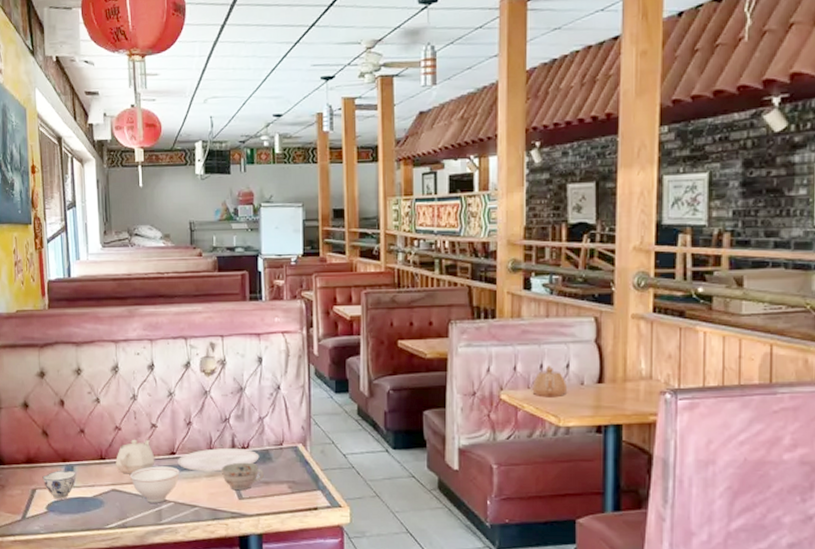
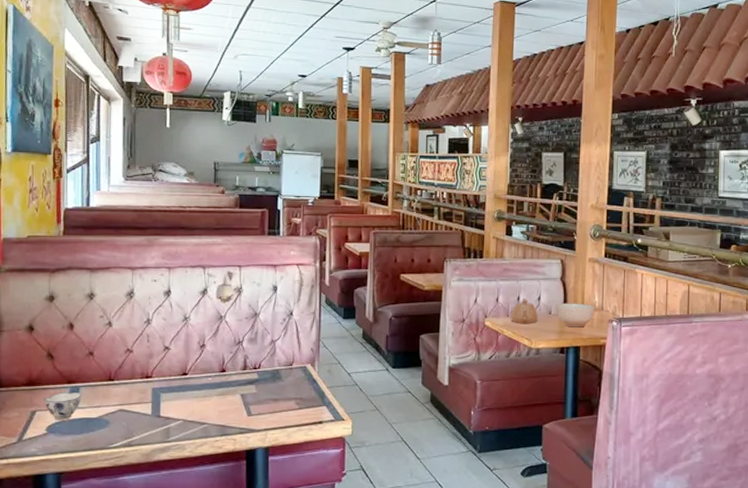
teapot: present [116,439,155,474] -> none [125,361,166,395]
bowl: present [130,466,180,503] -> none [139,386,191,422]
plate: present [177,447,260,472] -> none [188,368,270,391]
teacup: present [222,462,264,491] -> none [233,381,273,408]
bowl: none [591,371,641,401] -> present [557,303,595,328]

